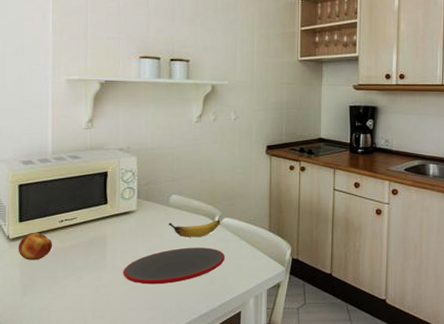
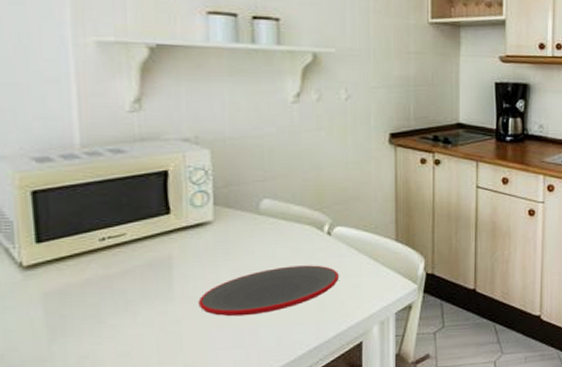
fruit: present [18,232,53,260] -> none [37,255,92,295]
banana: present [169,220,220,238] -> none [260,229,331,254]

